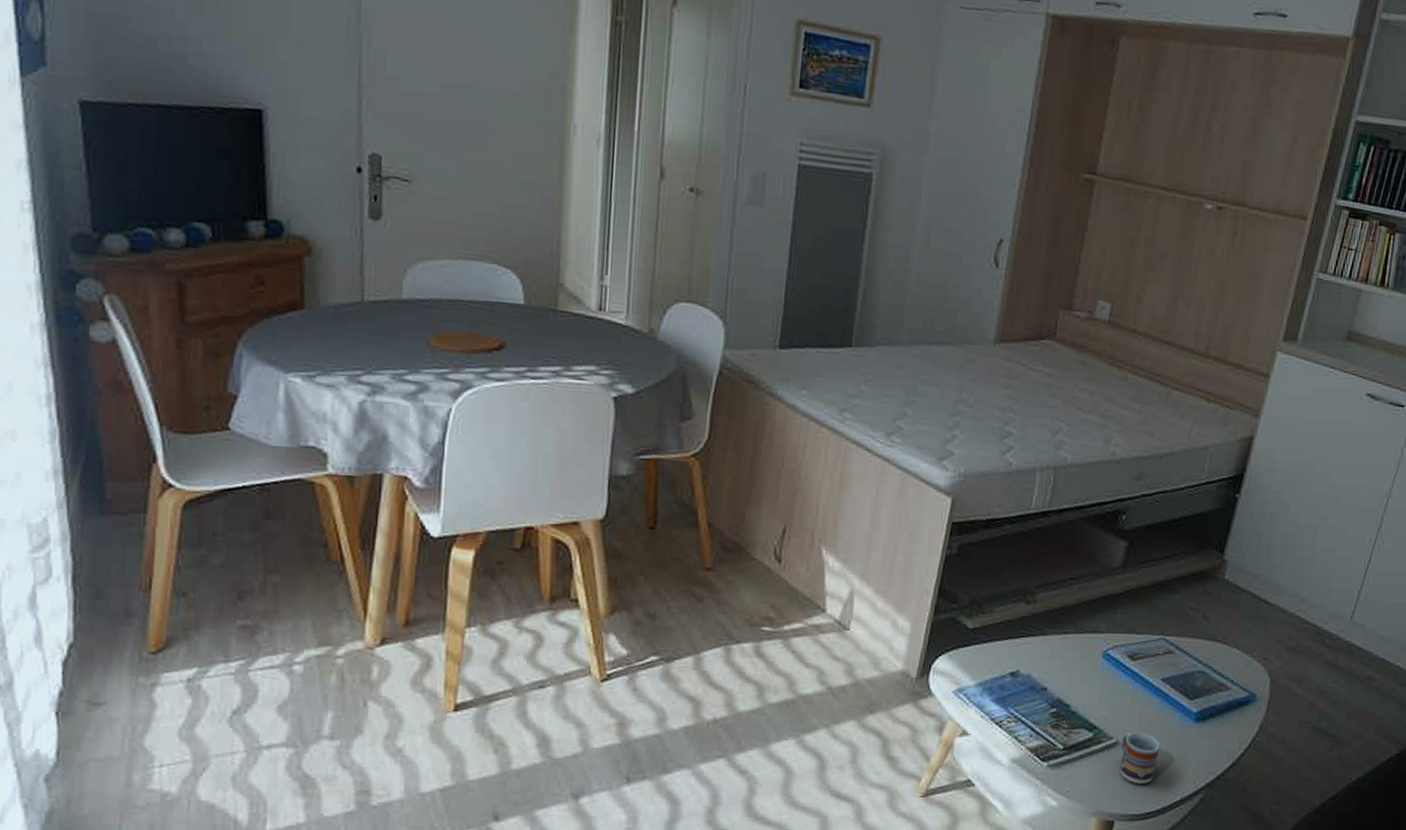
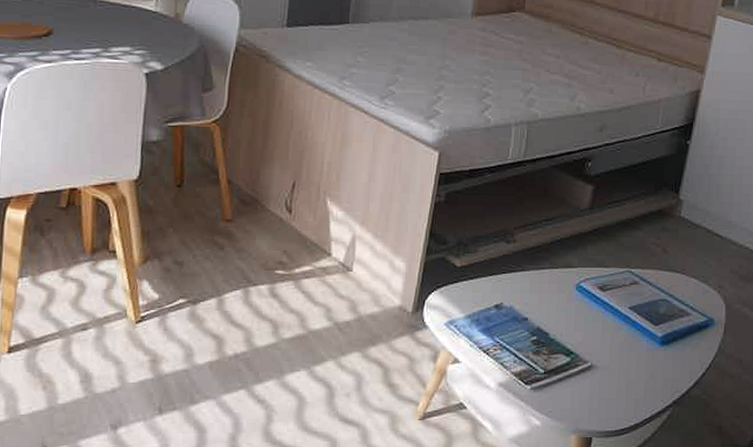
cup: present [1119,732,1160,785] -> none [595,356,630,404]

